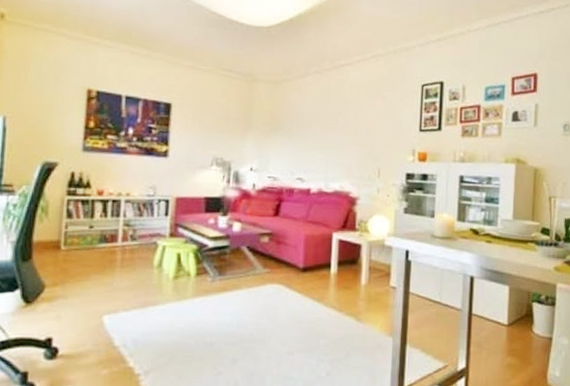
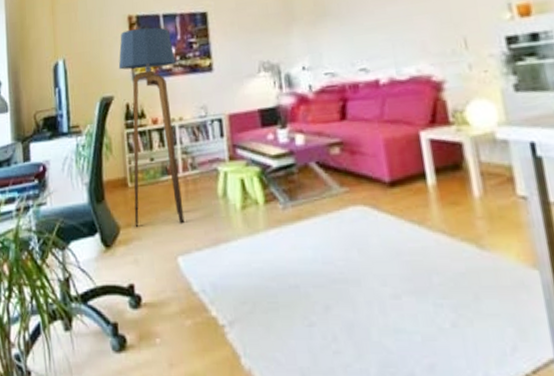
floor lamp: none [62,103,132,286] -> present [118,27,185,227]

